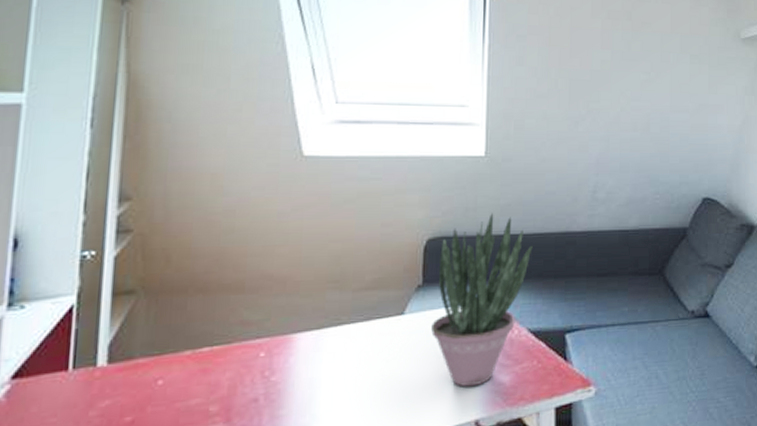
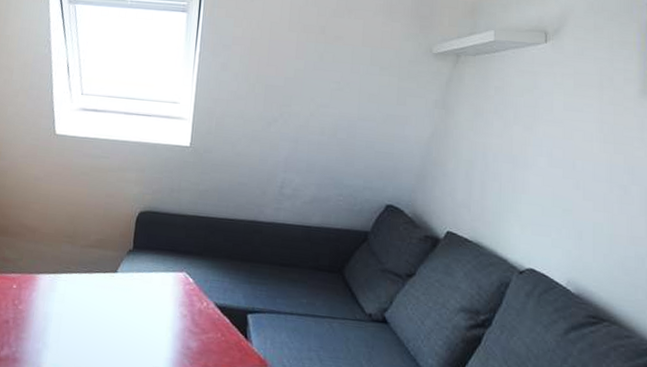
potted plant: present [430,213,533,387] -> none [136,196,224,346]

